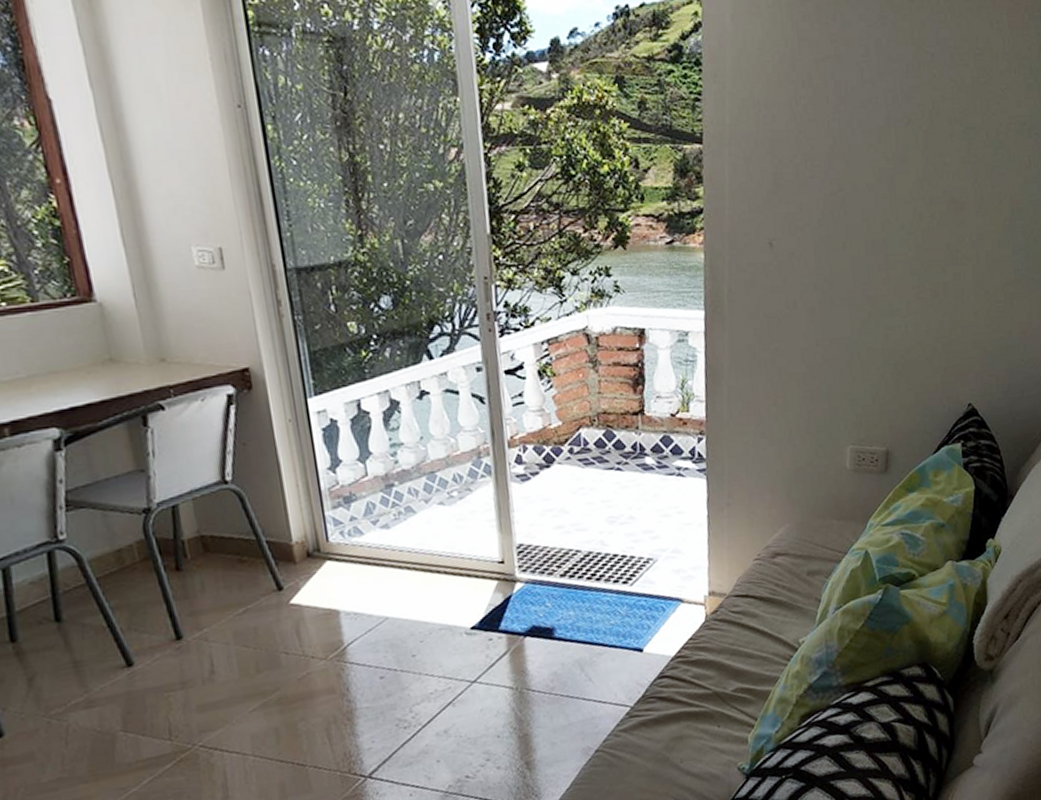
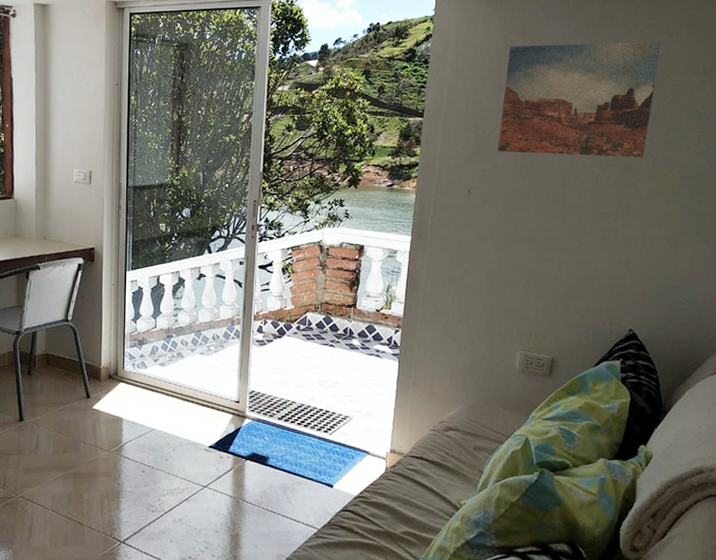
wall art: none [800,31,982,188] -> present [497,41,662,158]

